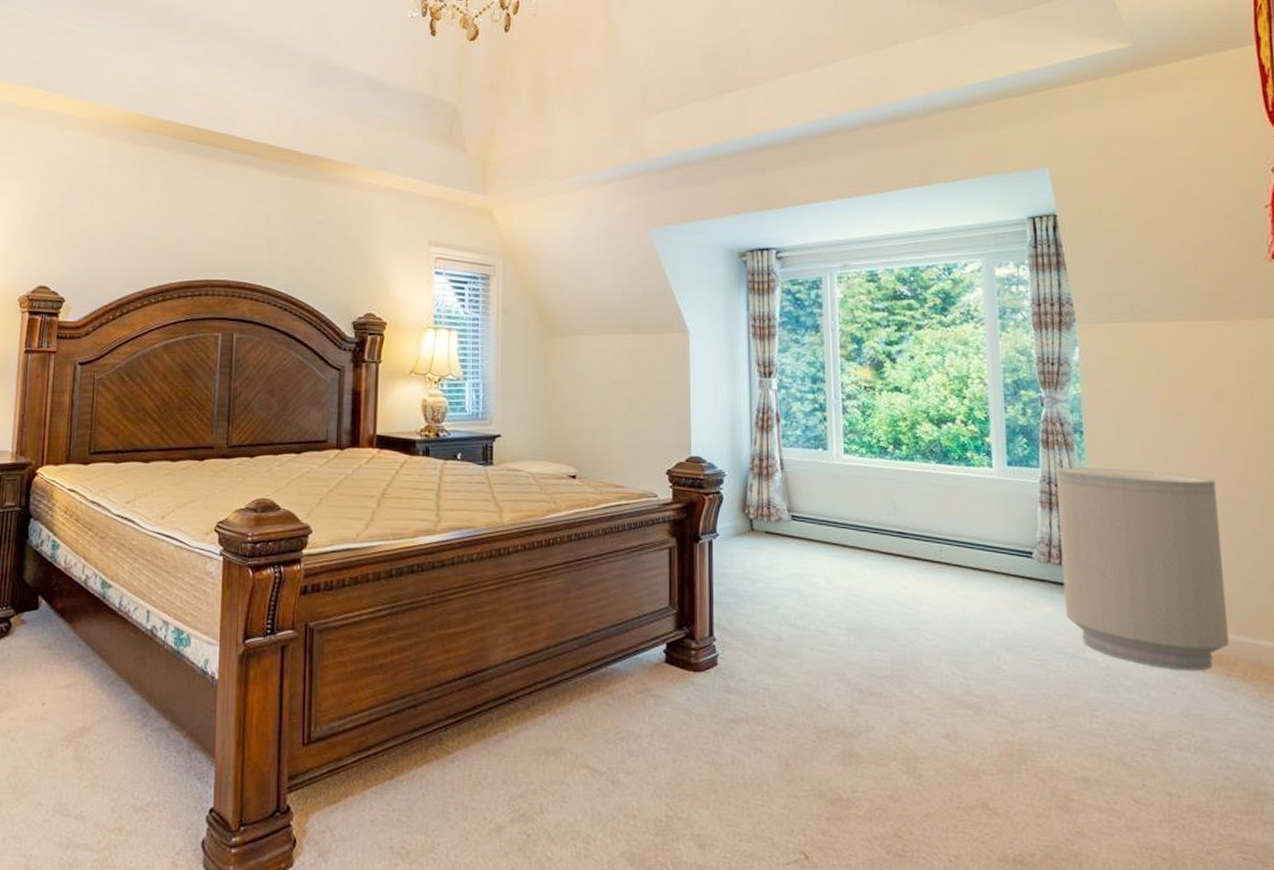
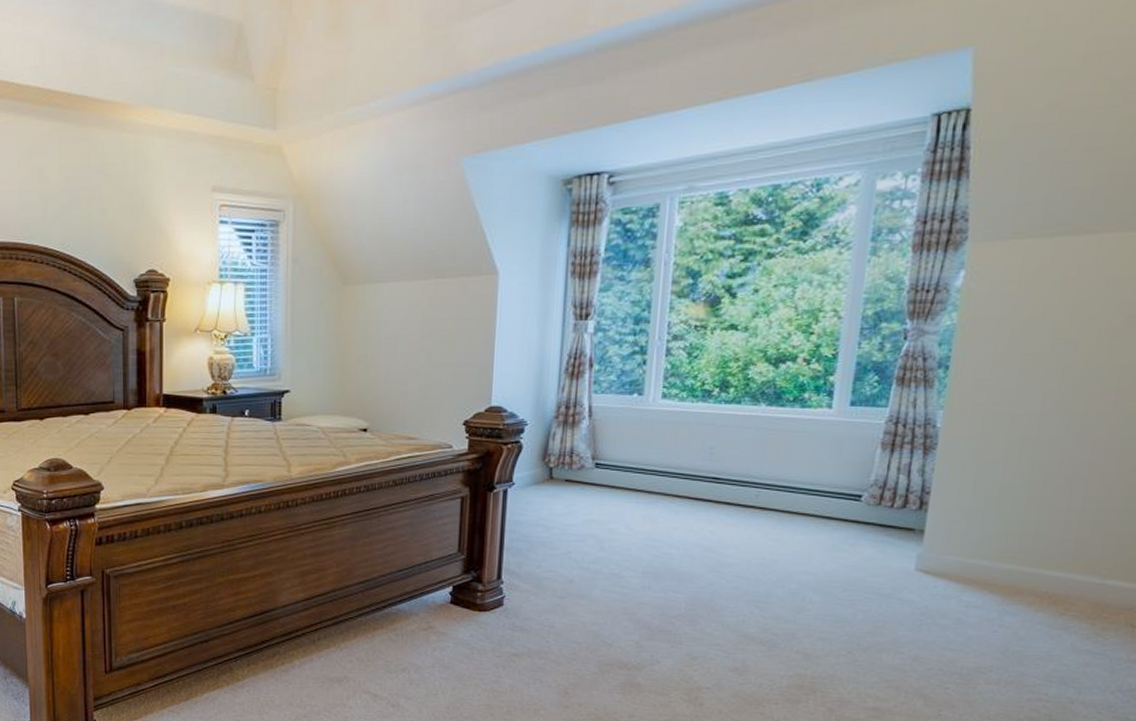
trash can: present [1056,467,1230,671] -> none [887,405,1101,610]

